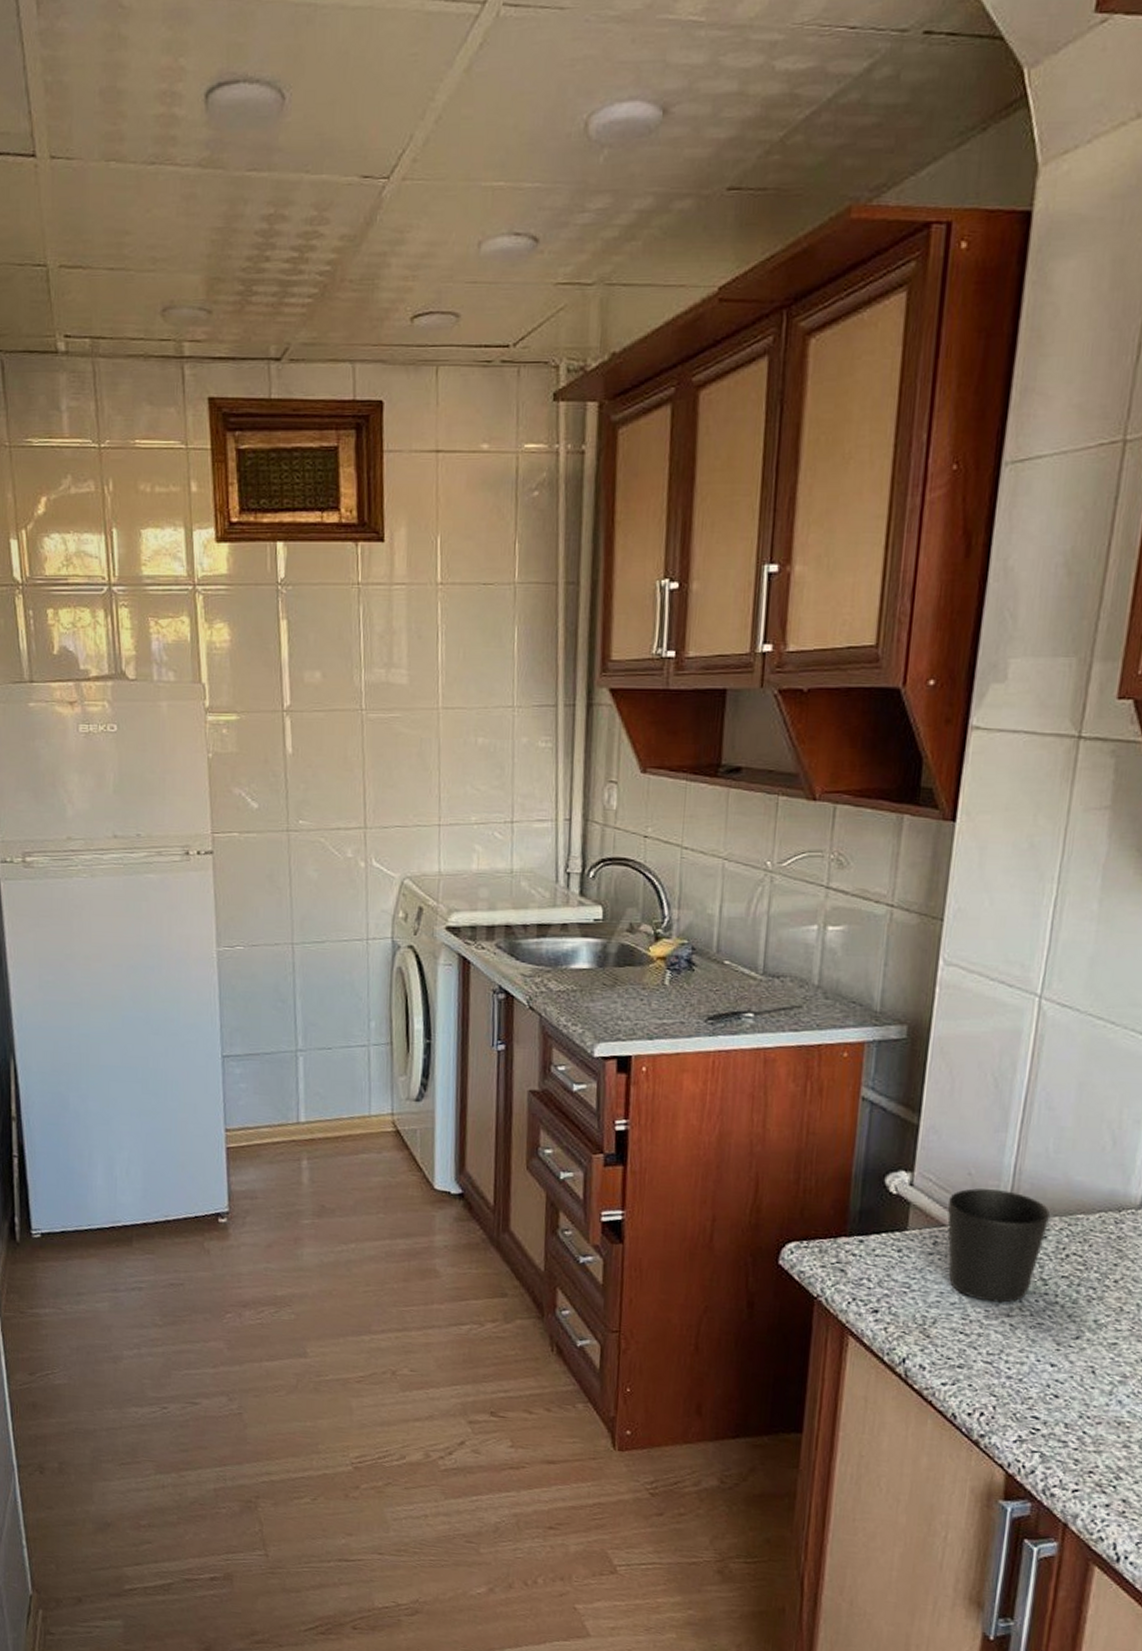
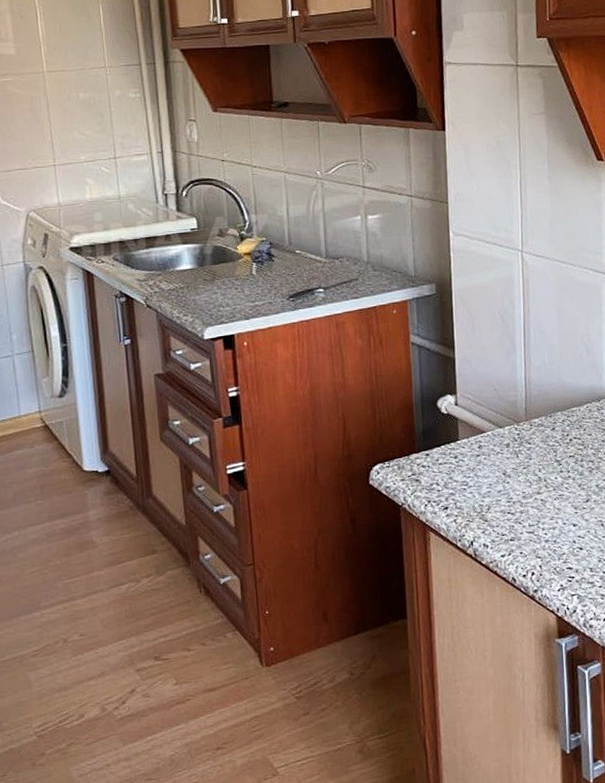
cup: present [947,1188,1050,1303] -> none [484,398,554,485]

